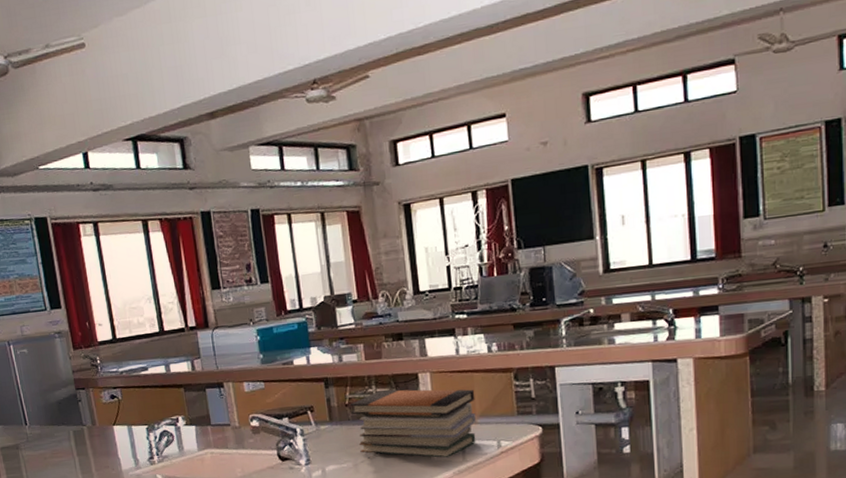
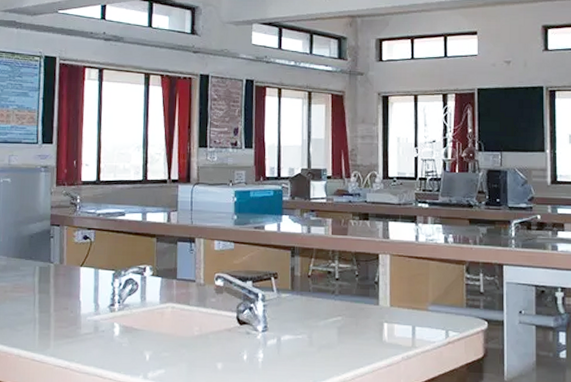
book stack: present [350,389,476,458] -> none [313,265,429,341]

